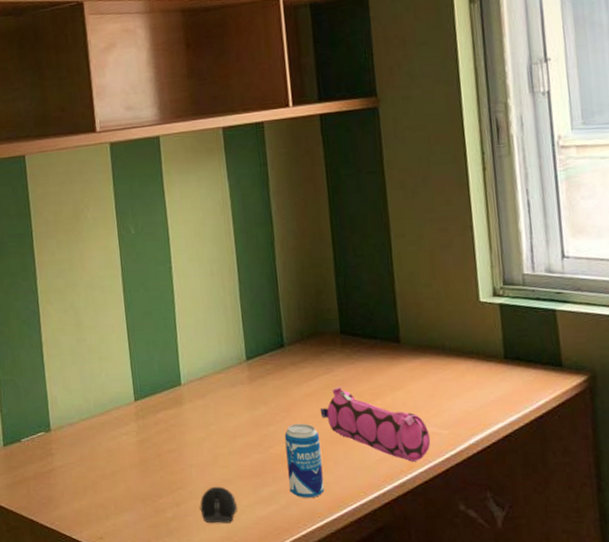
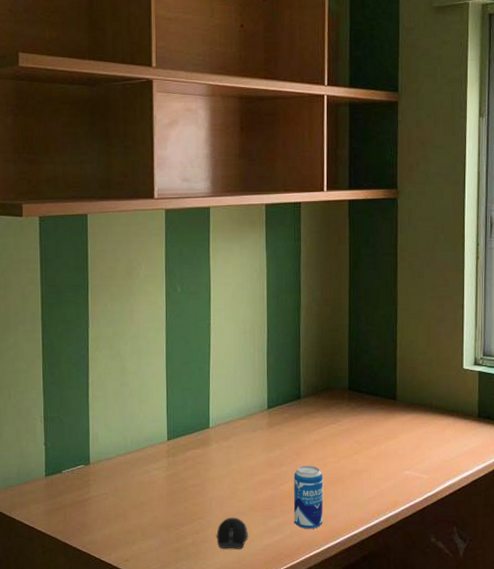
pencil case: present [319,387,431,462] -> none [325,435,413,500]

